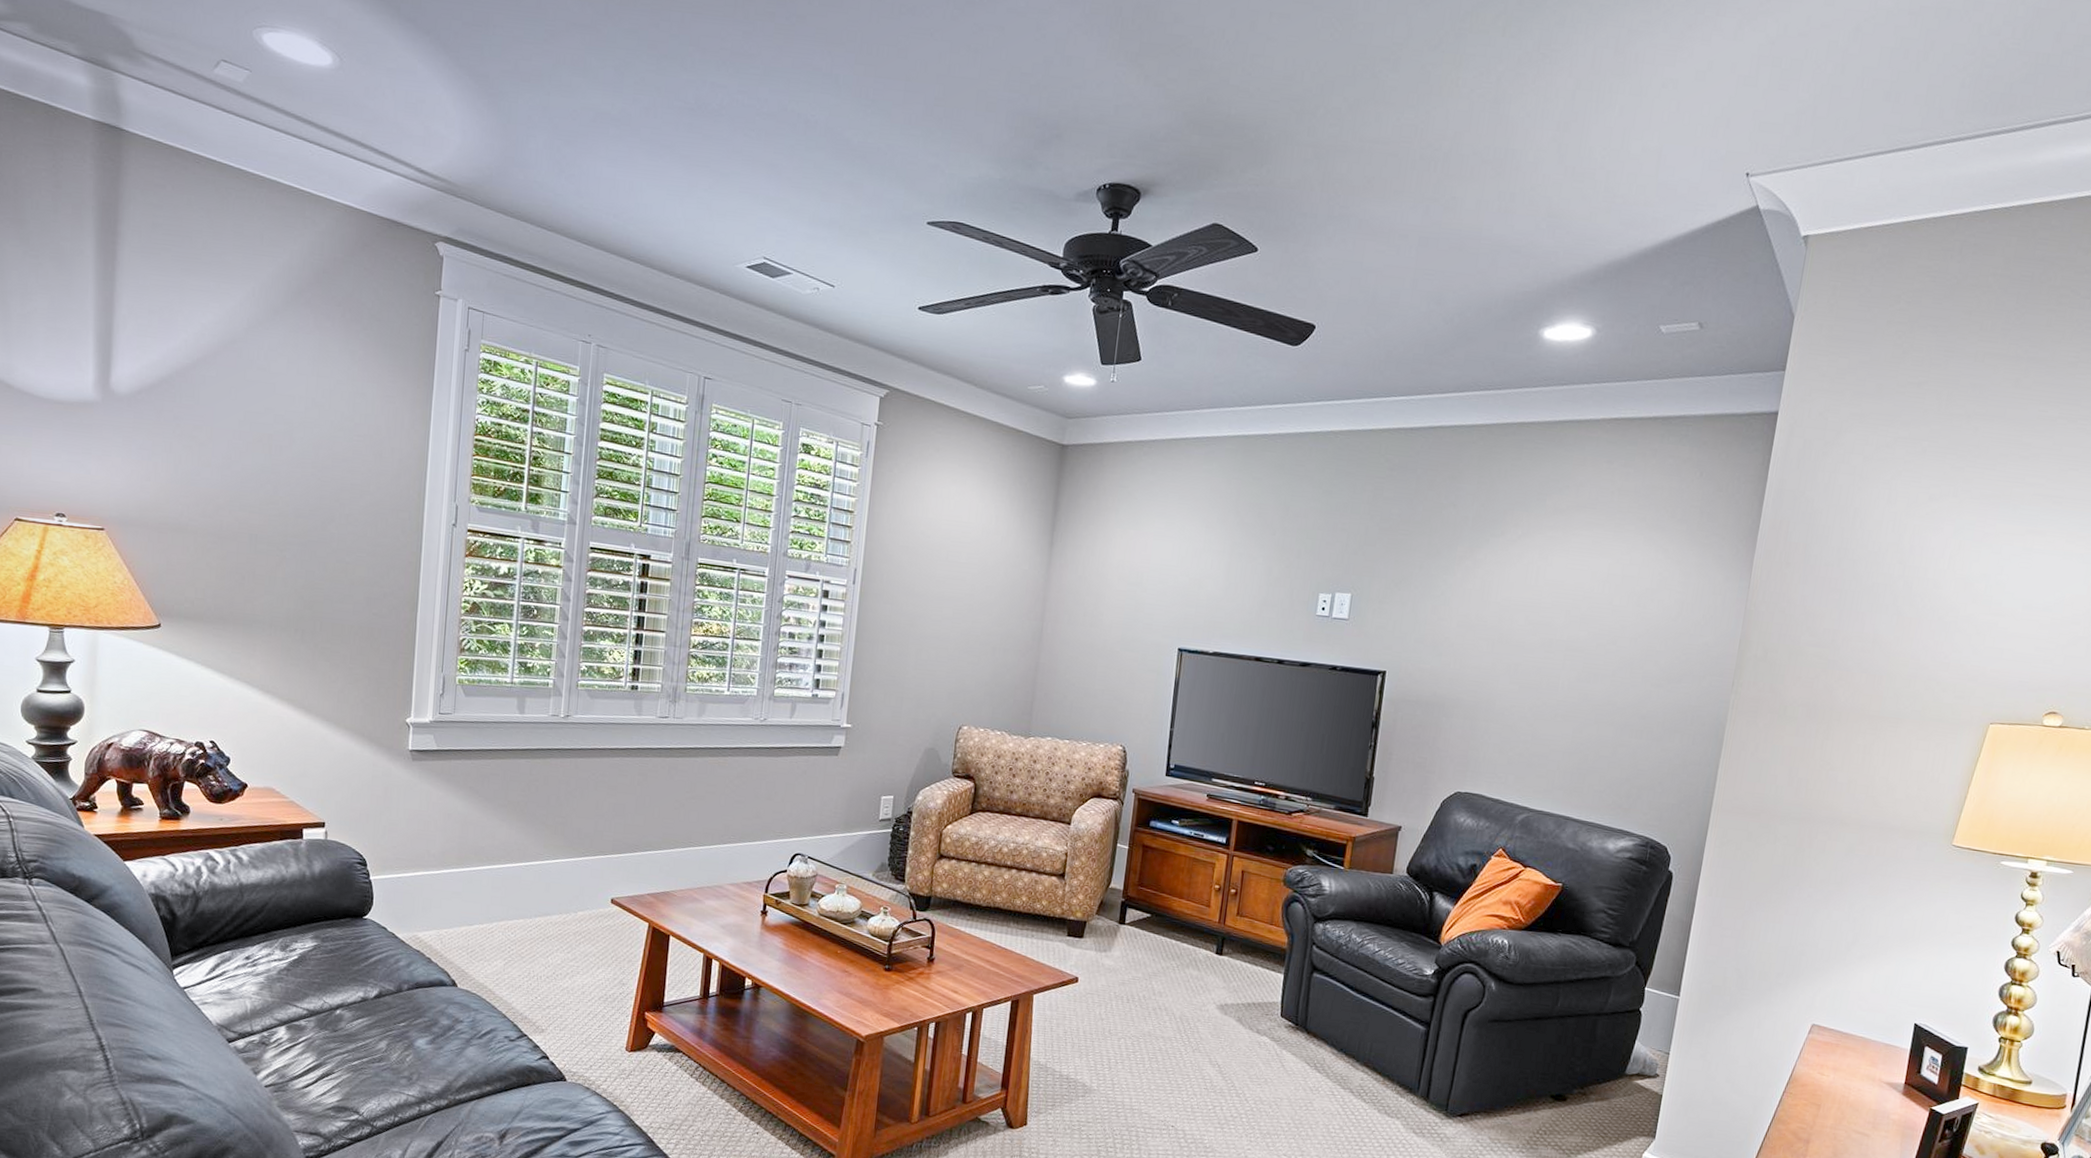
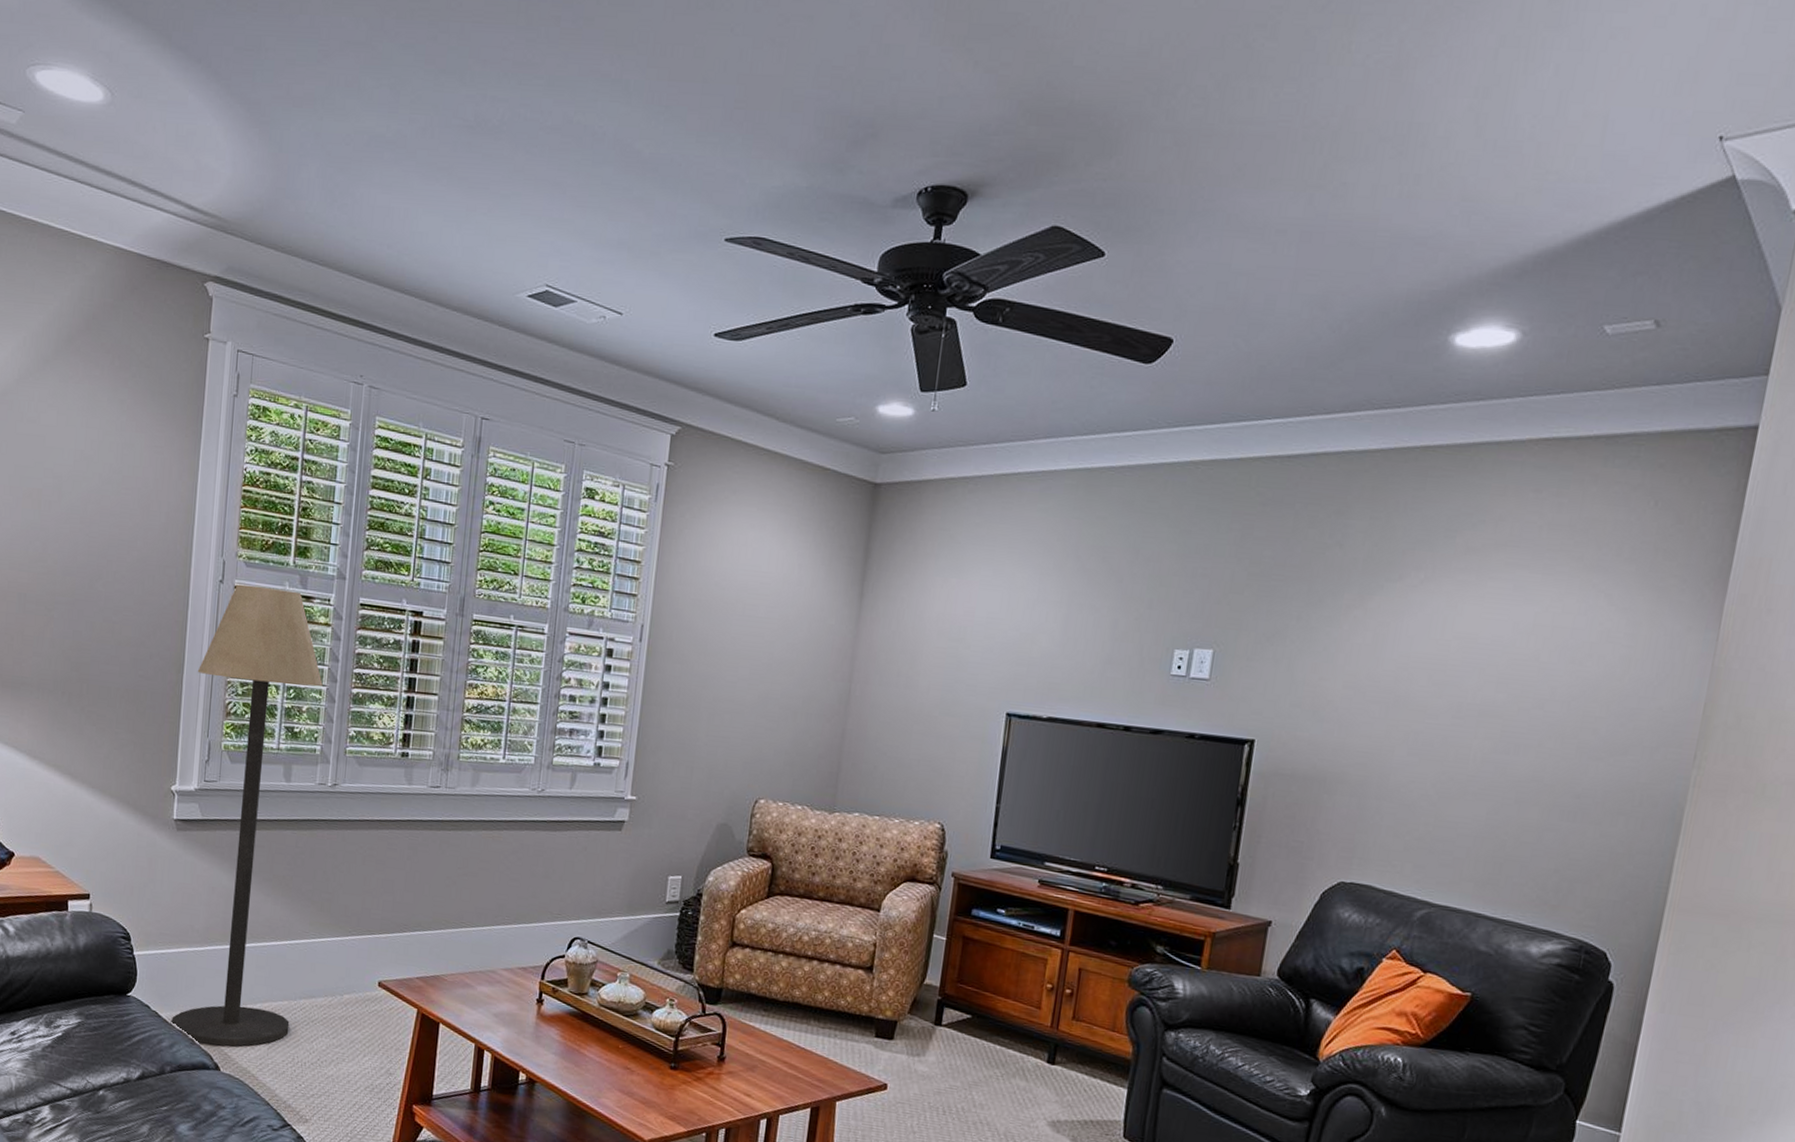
floor lamp: none [407,528,555,964] -> present [170,584,323,1047]

